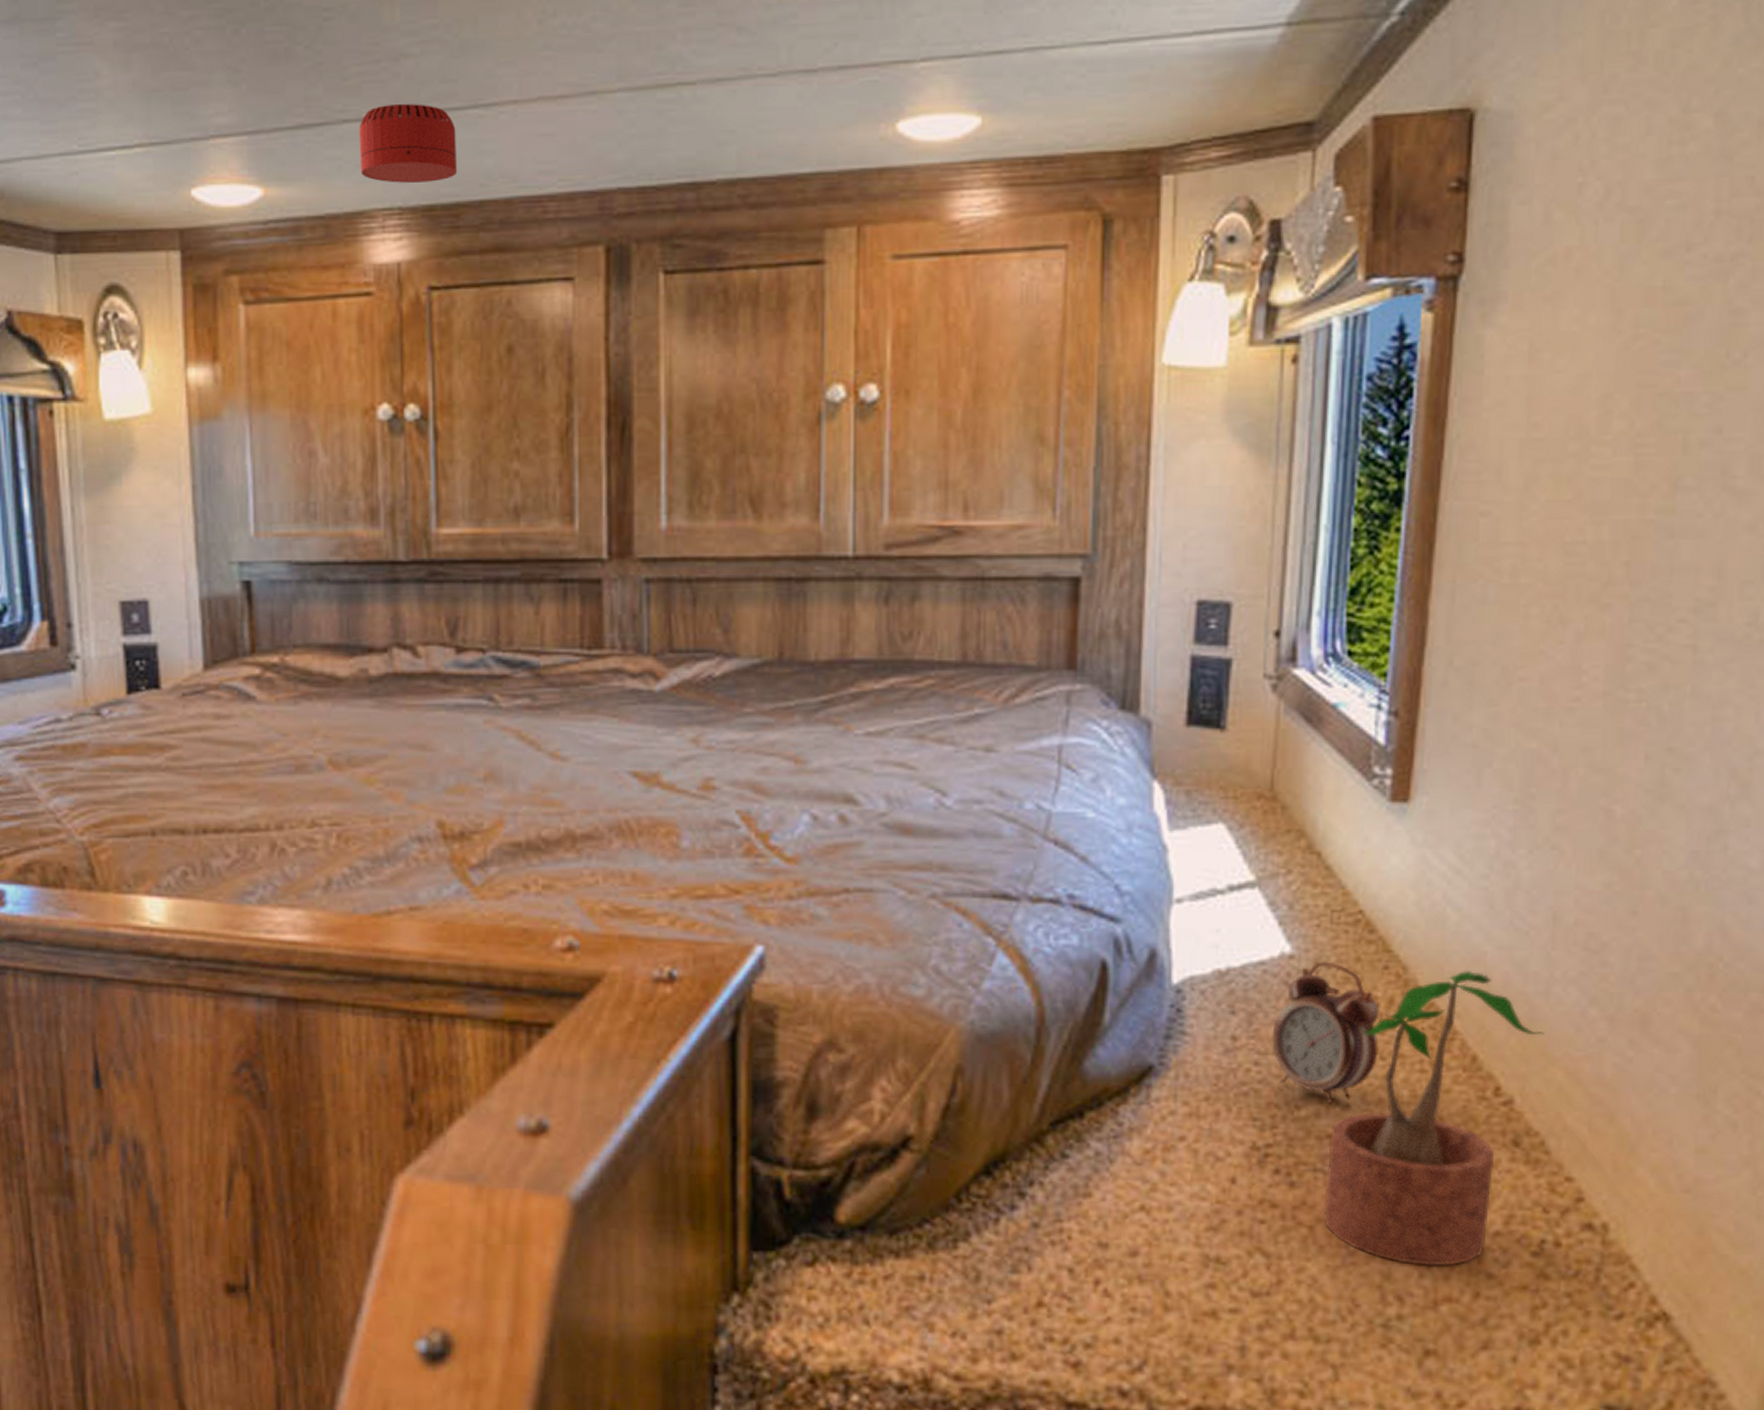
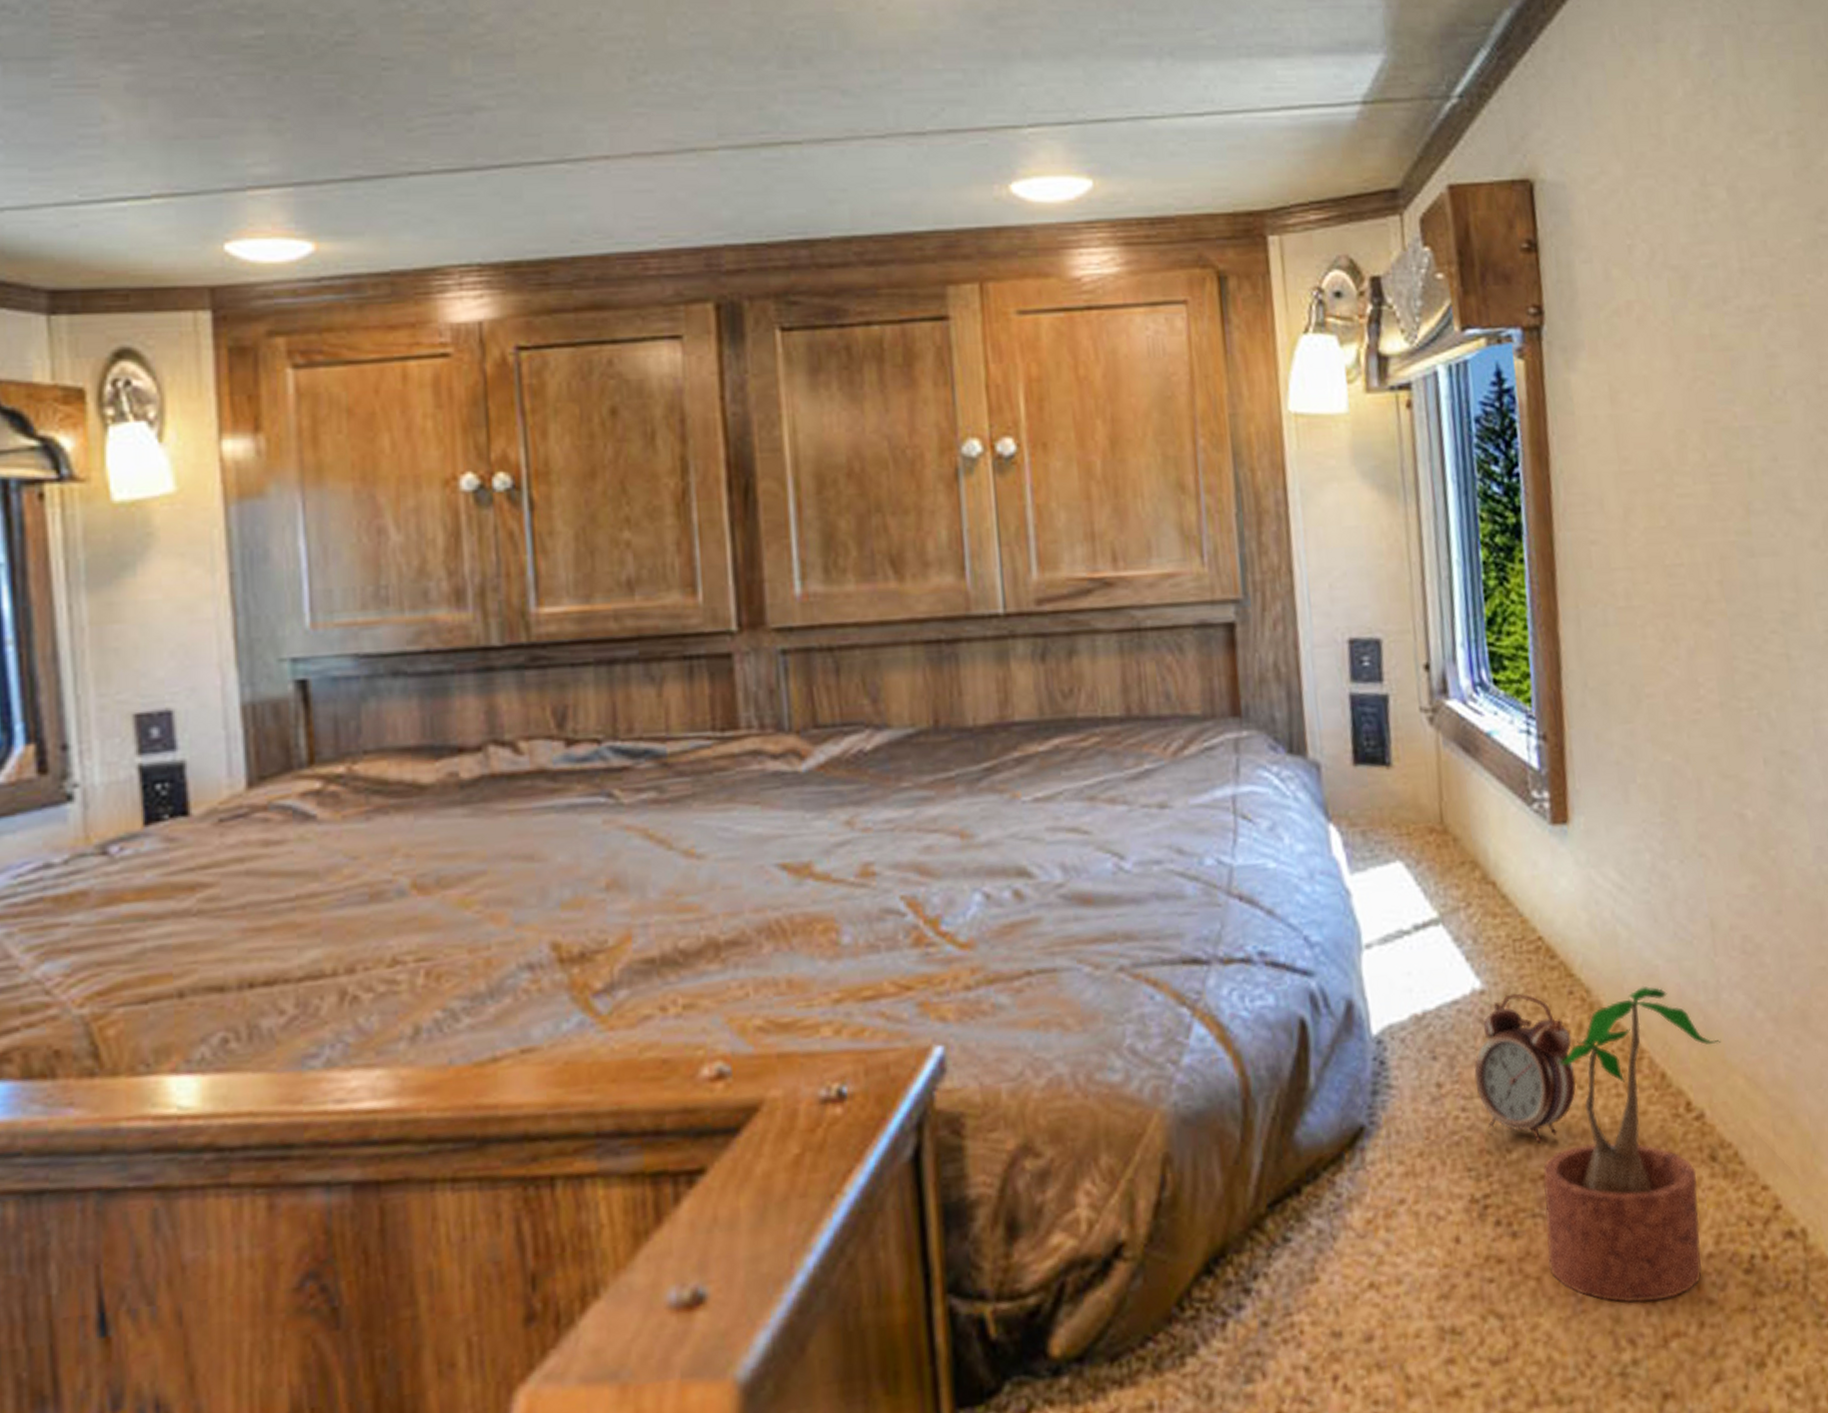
smoke detector: present [359,103,458,183] -> none [428,156,545,239]

